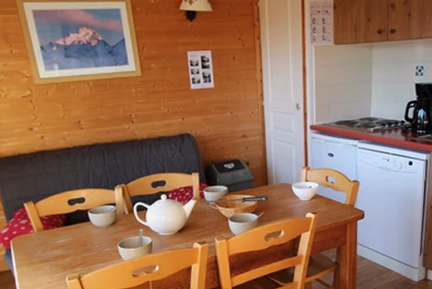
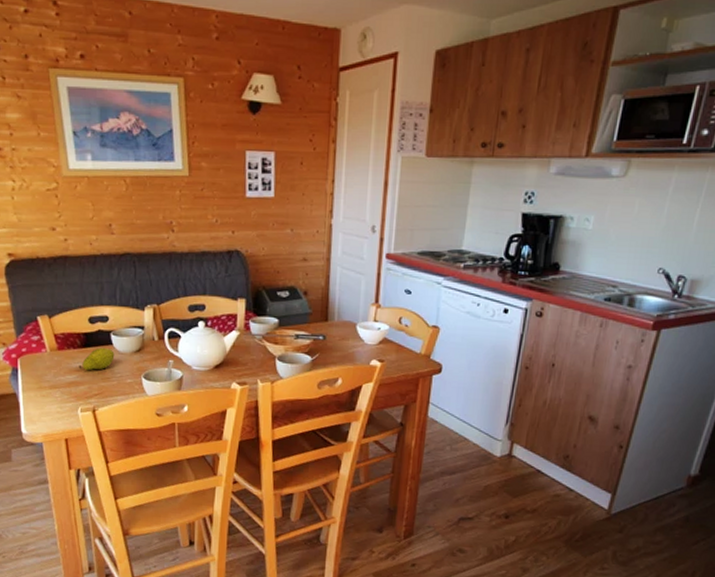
fruit: none [63,224,93,245] -> present [78,347,115,371]

